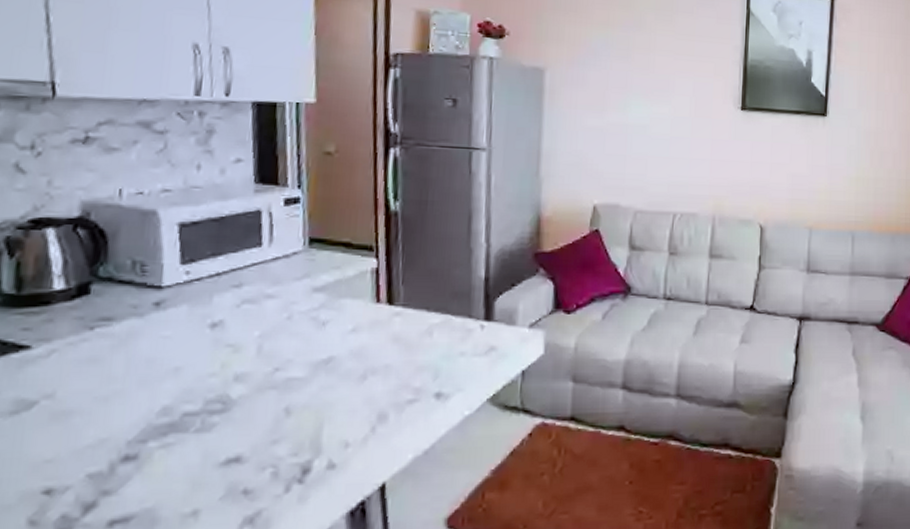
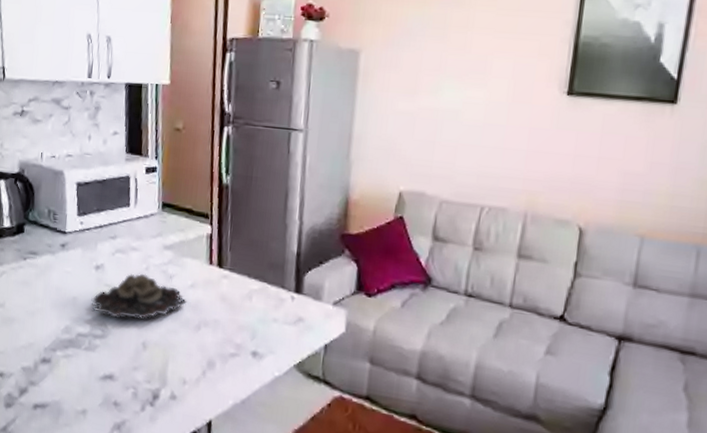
succulent plant: none [204,324,345,384] -> present [91,273,186,319]

